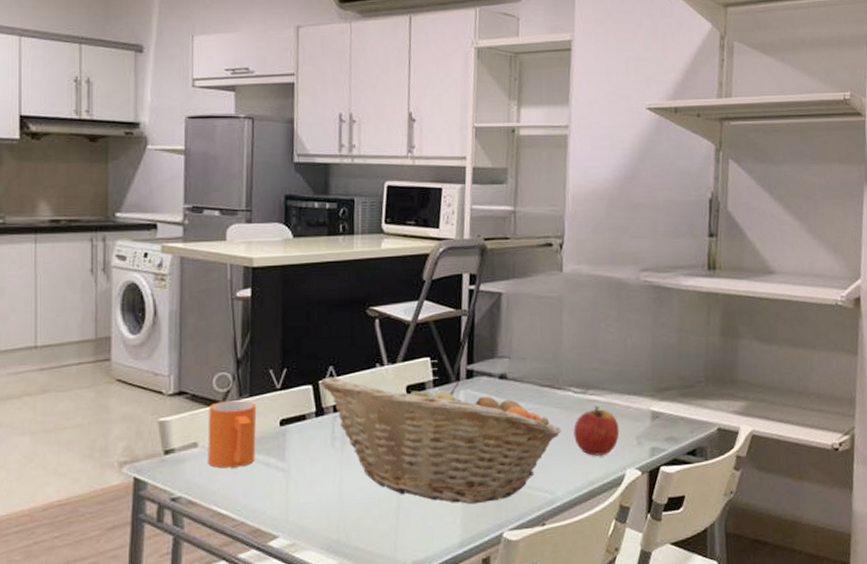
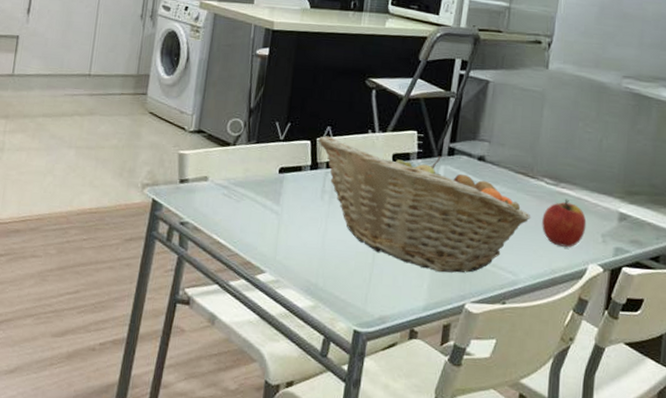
mug: present [207,400,257,468] -> none [214,144,261,204]

